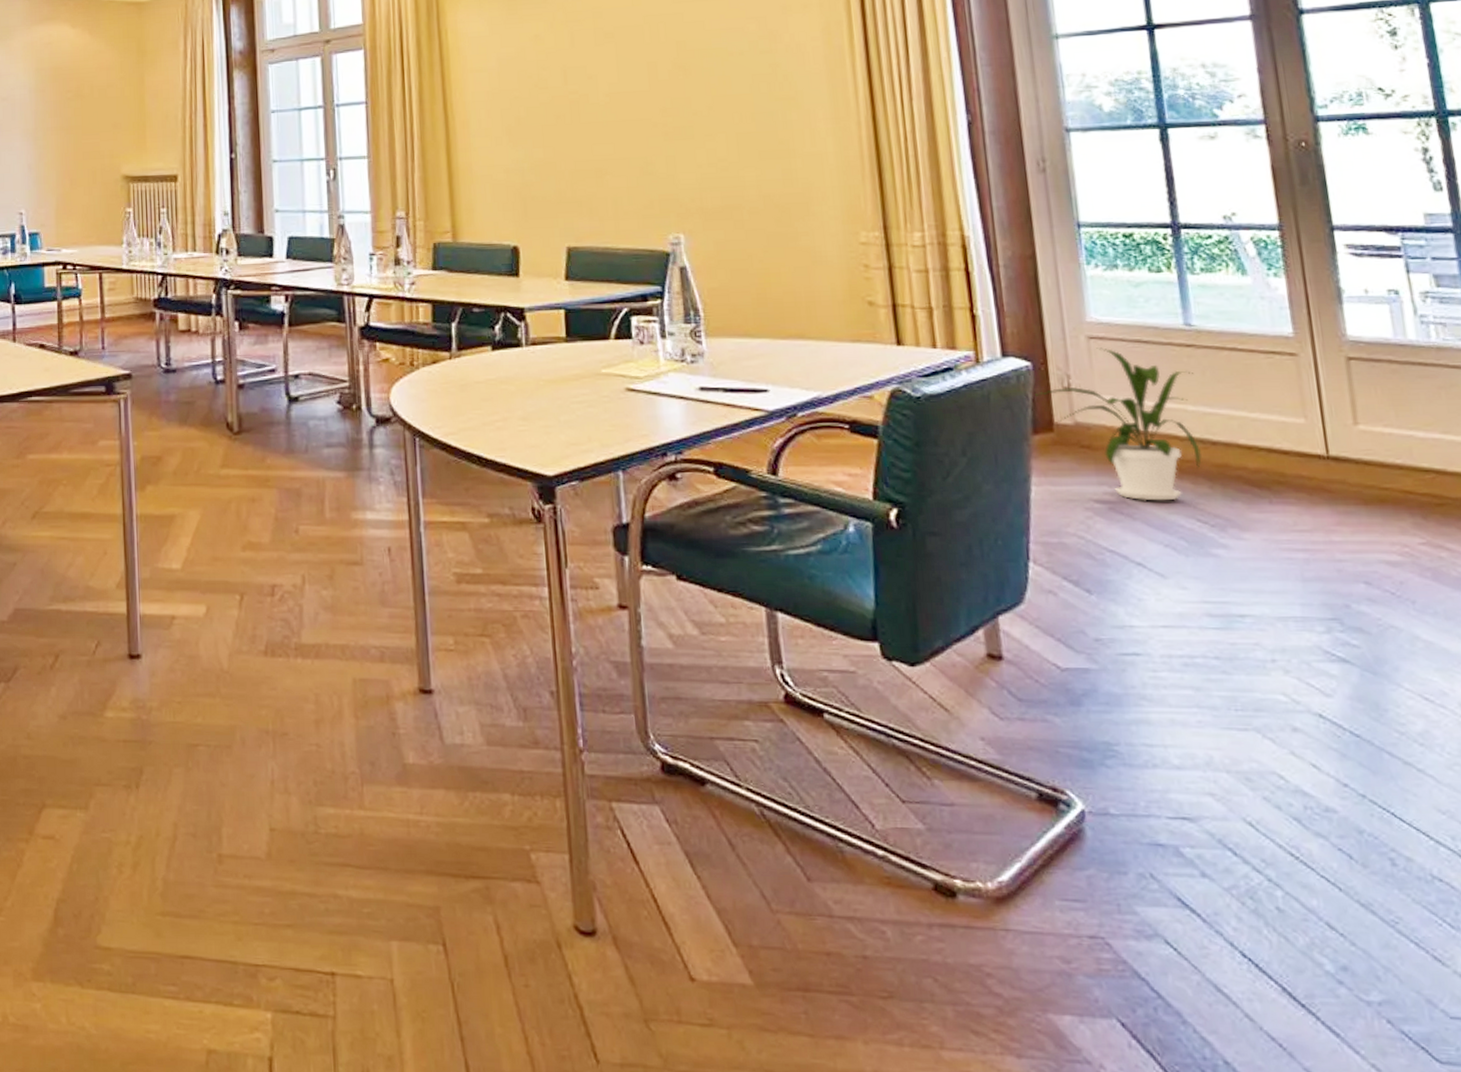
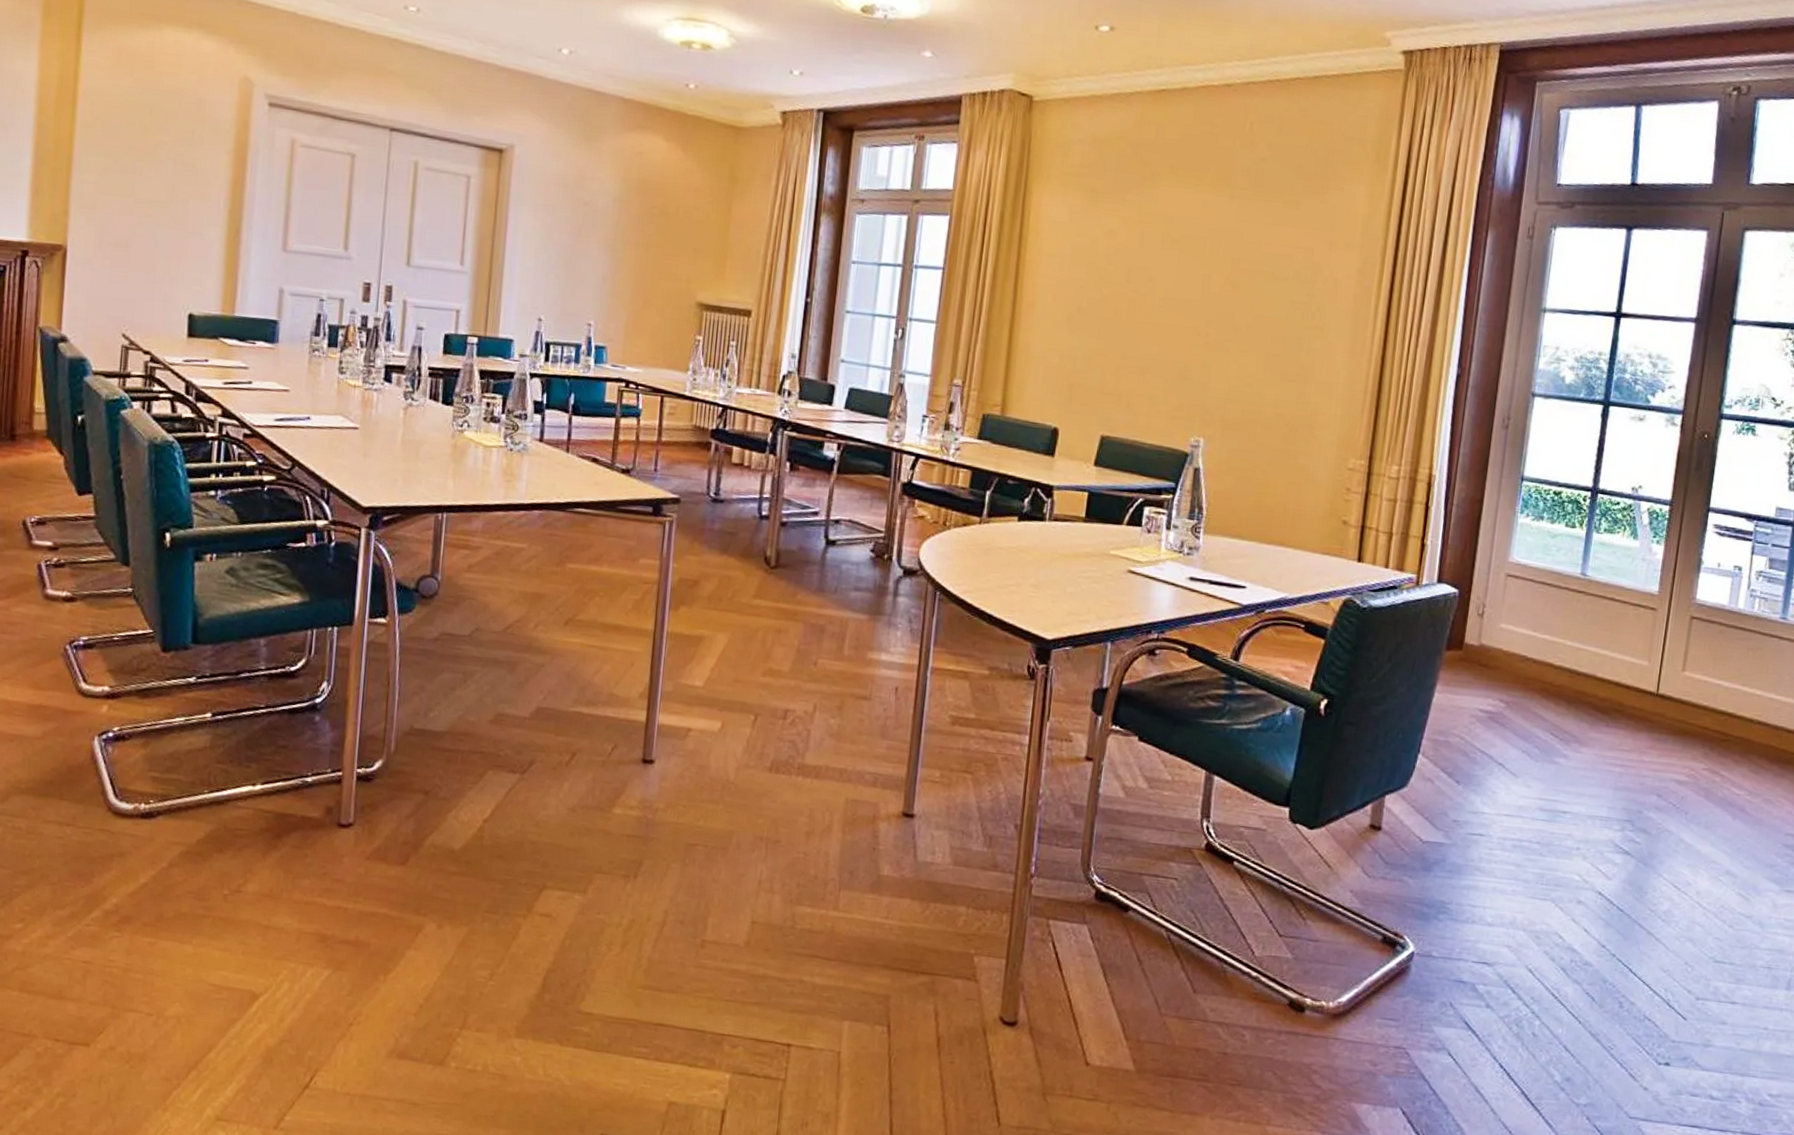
house plant: present [1034,347,1202,501] -> none [1455,584,1578,716]

